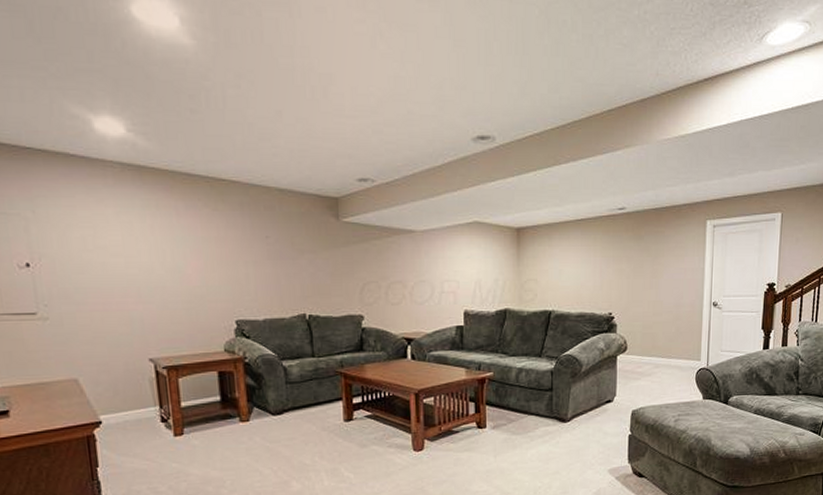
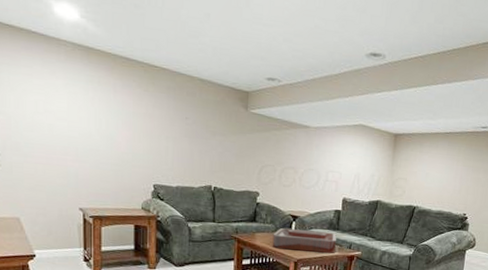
decorative tray: none [385,353,462,380] -> present [272,227,337,254]

